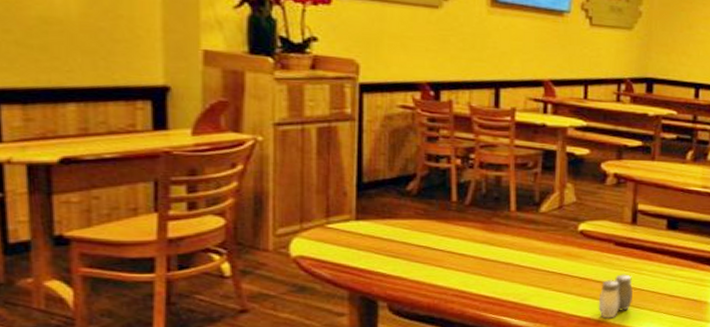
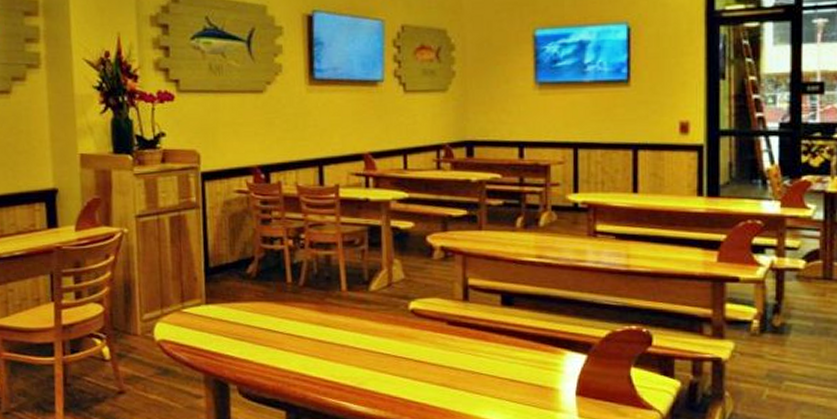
salt and pepper shaker: present [598,274,633,319] -> none [435,356,472,405]

